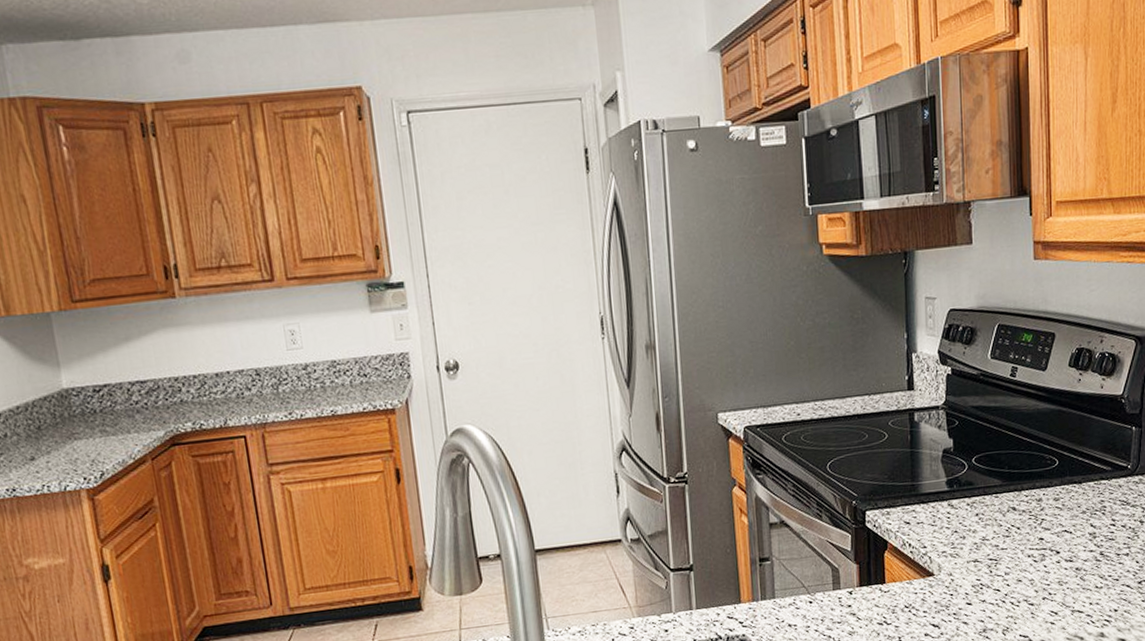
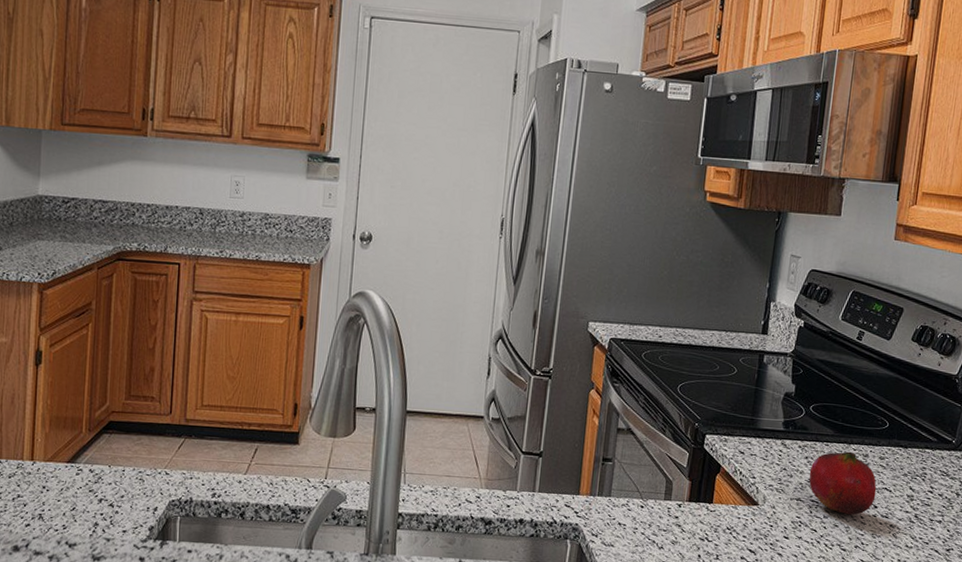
fruit: none [982,499,1056,567] -> present [809,451,877,515]

